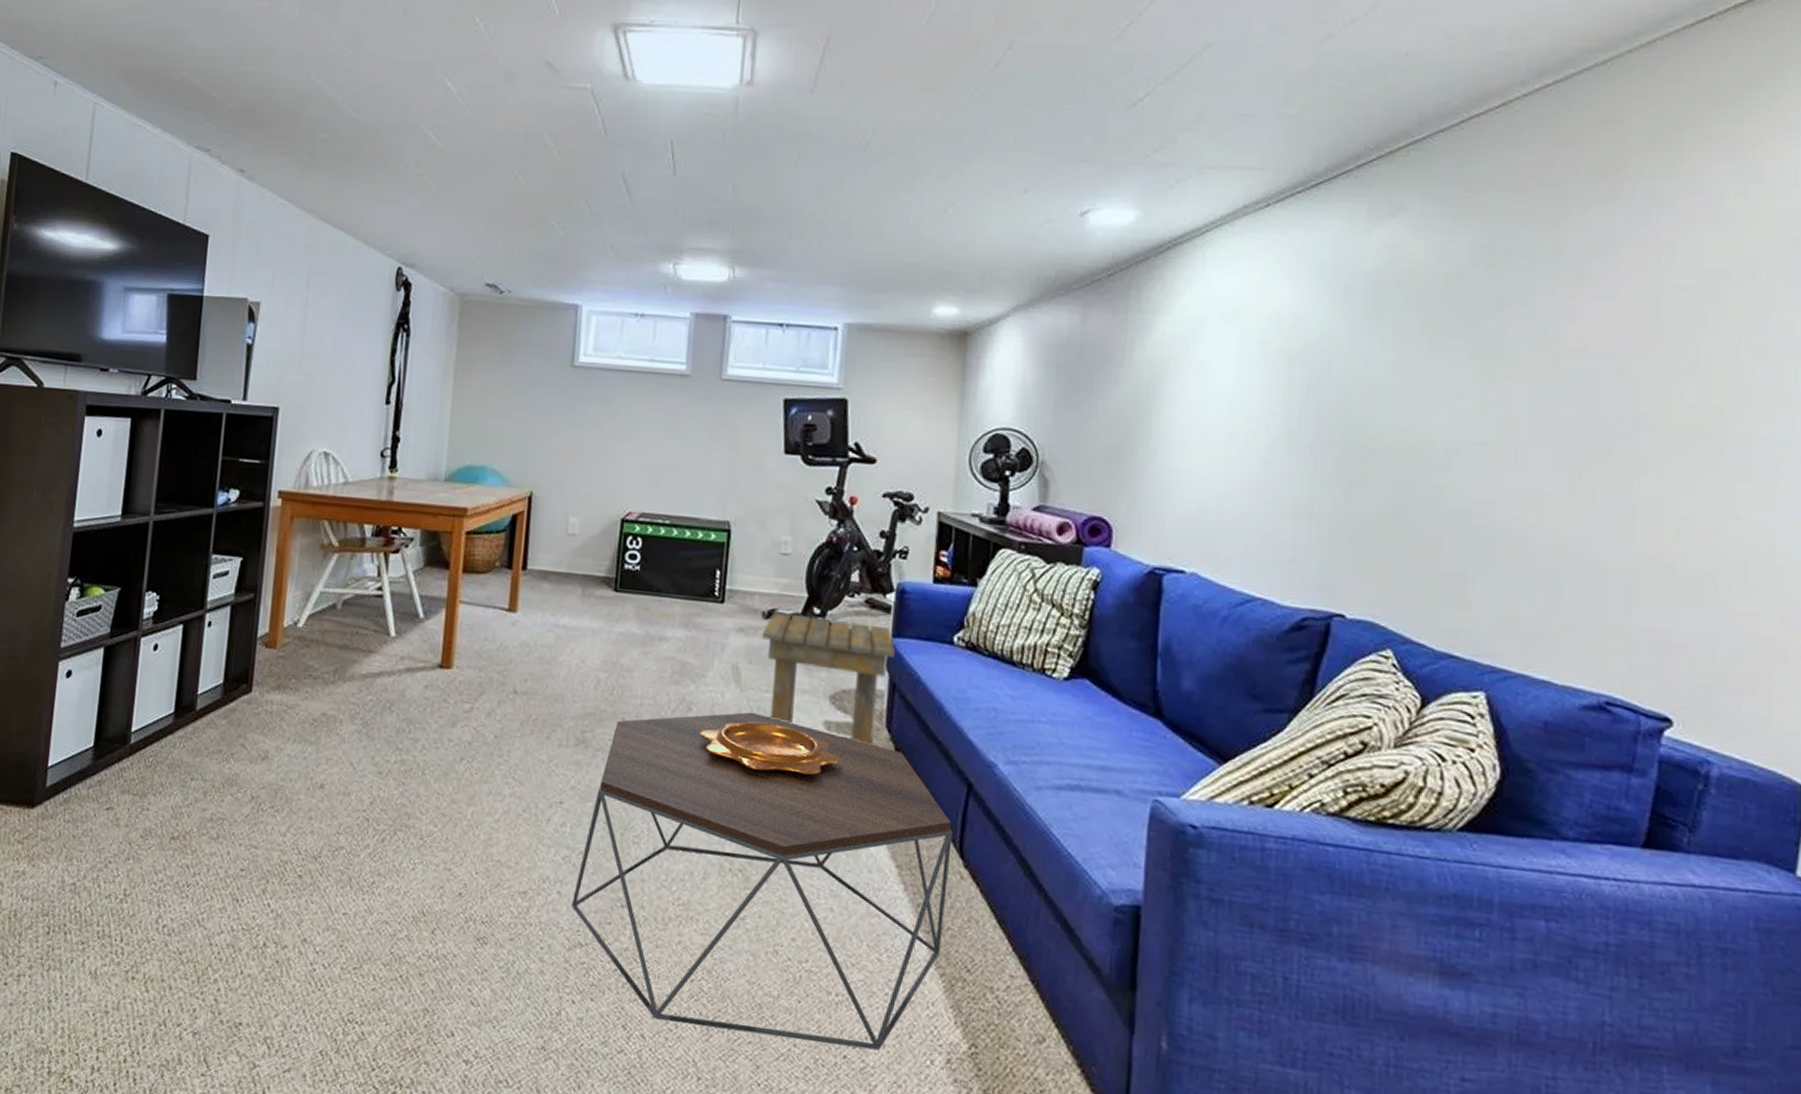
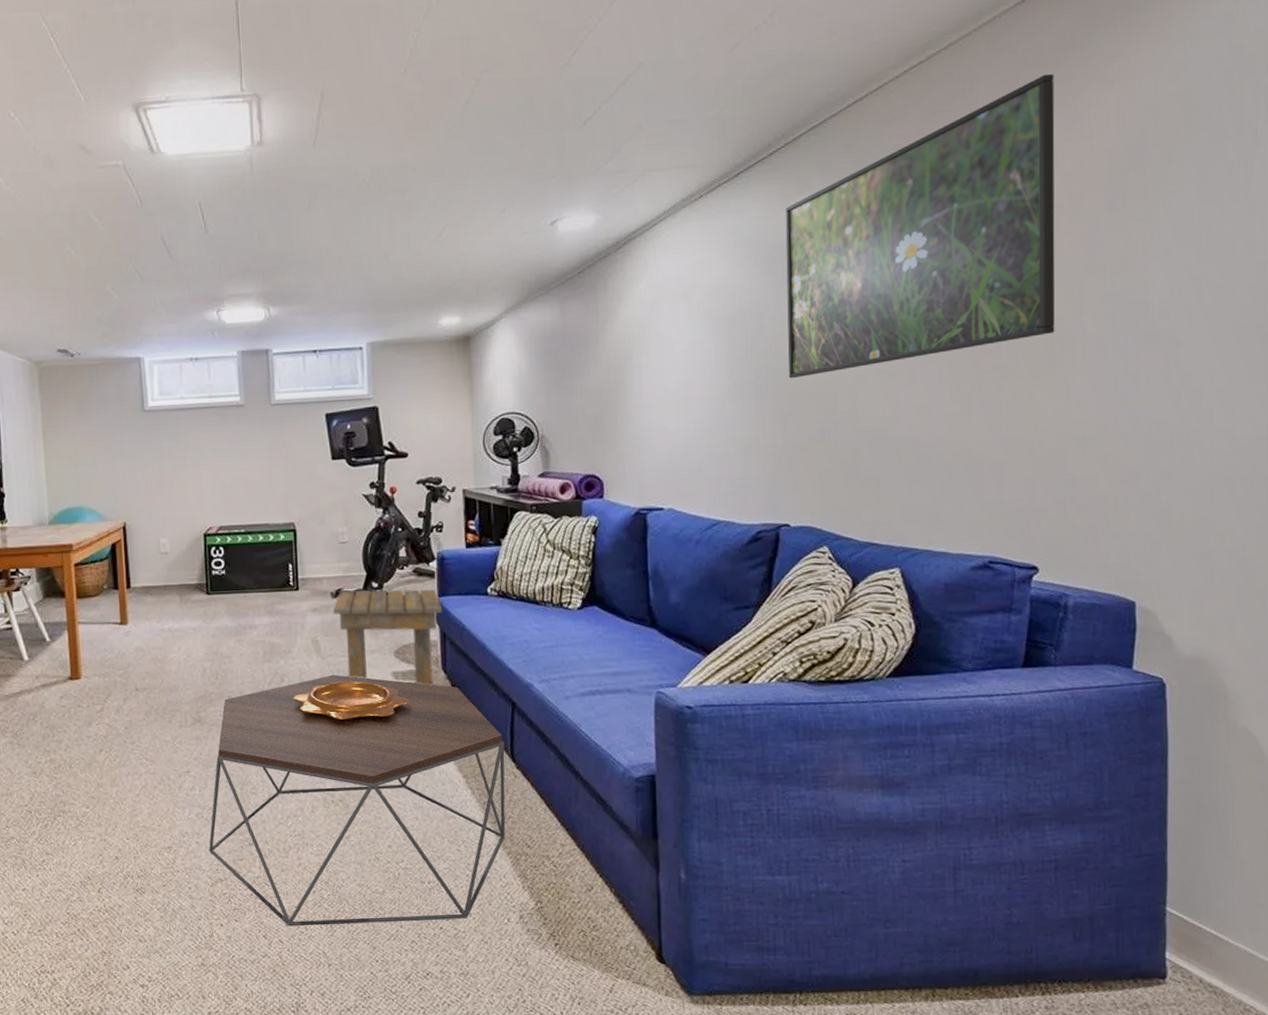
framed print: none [1358,112,1728,437] -> present [785,73,1055,379]

